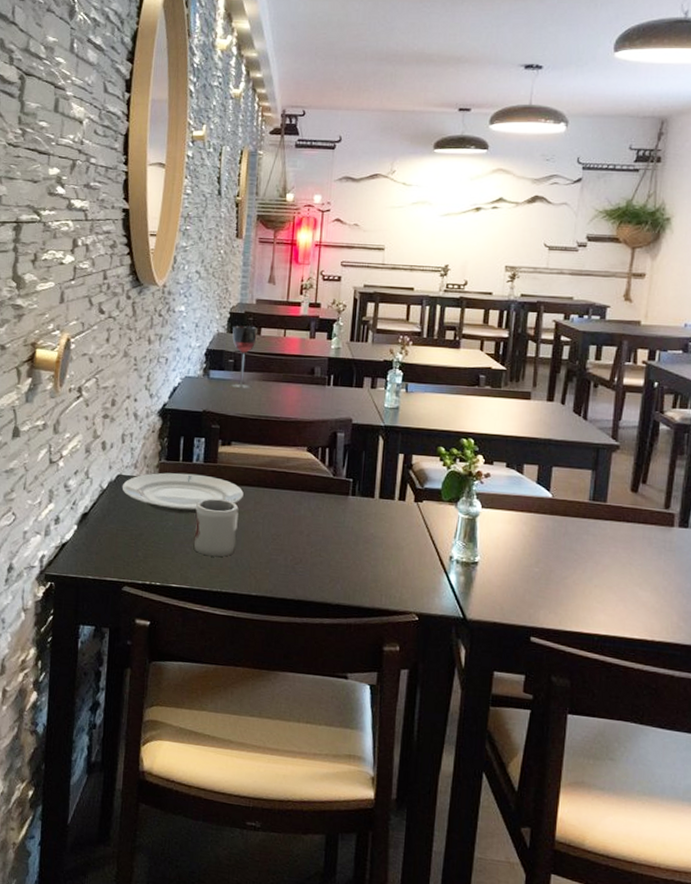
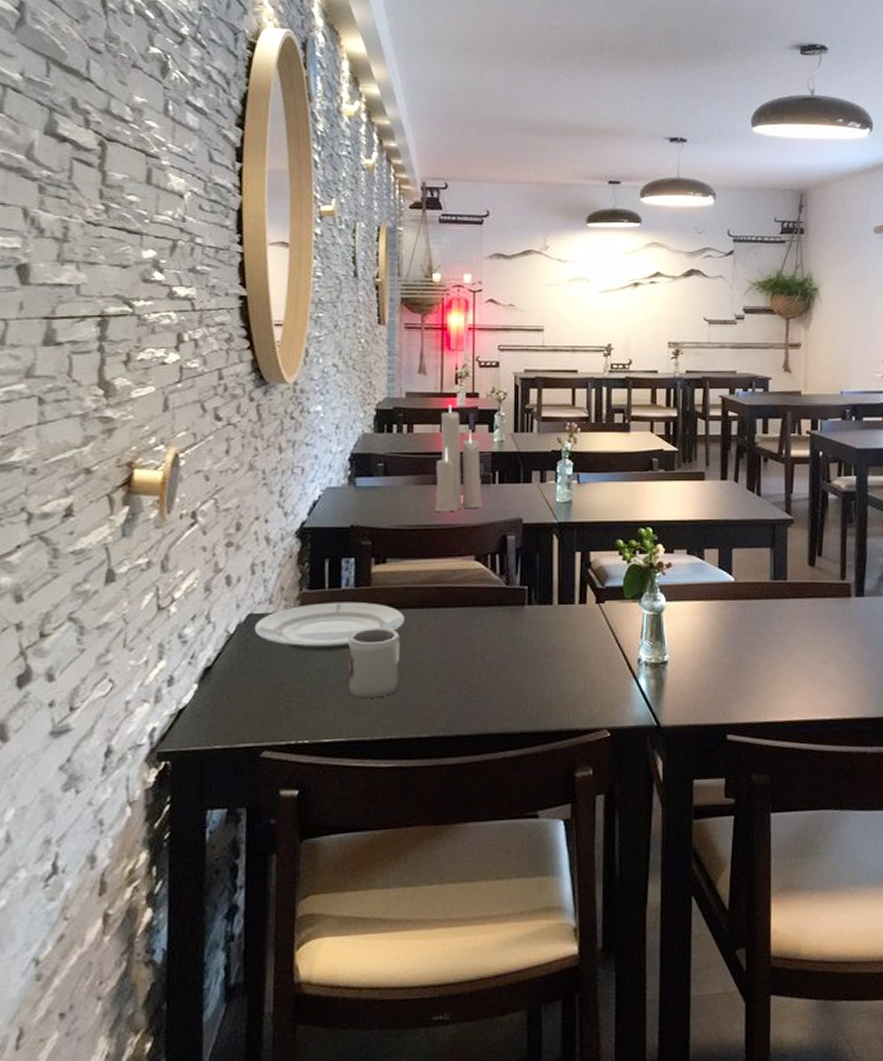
wineglass: present [230,325,258,389] -> none [380,423,409,495]
candle: none [274,312,319,407] -> present [434,405,482,513]

